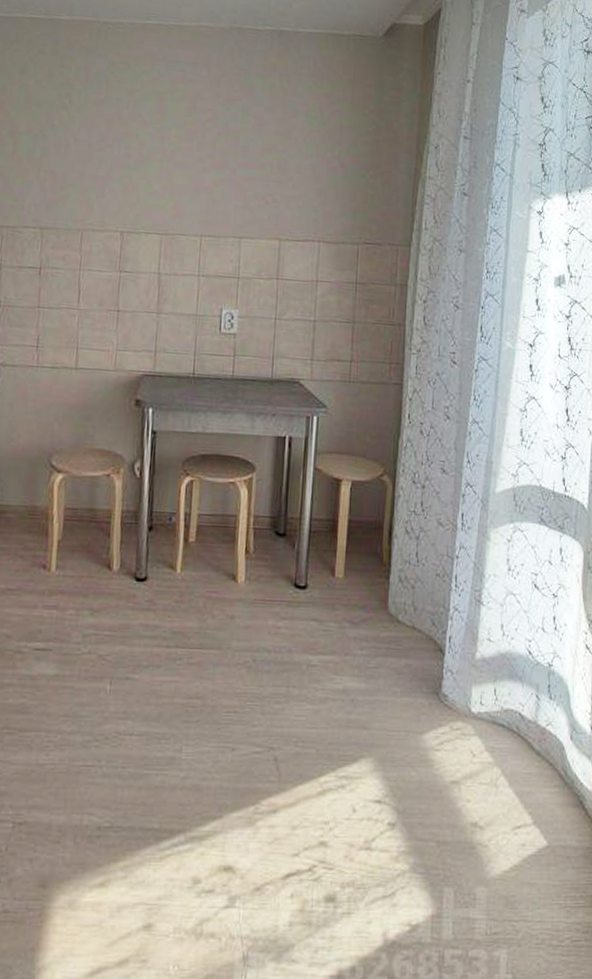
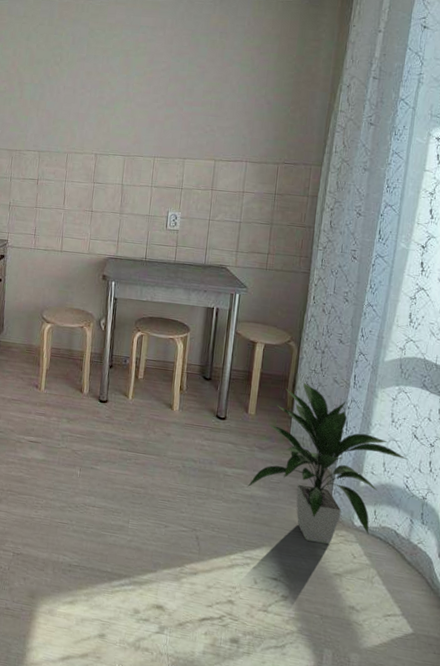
indoor plant: none [337,528,528,742] -> present [247,382,407,544]

